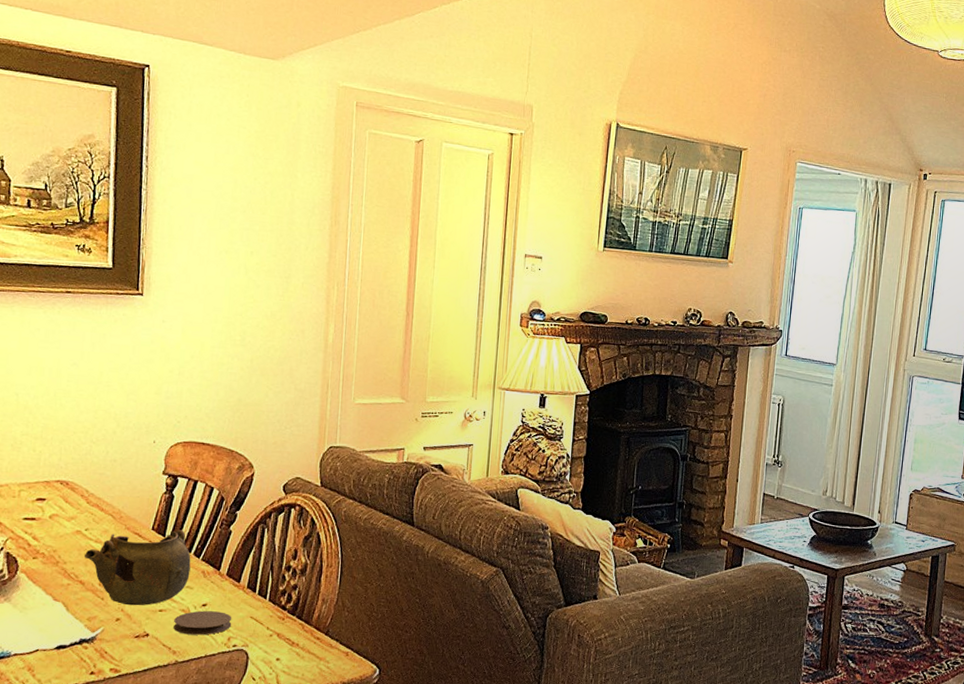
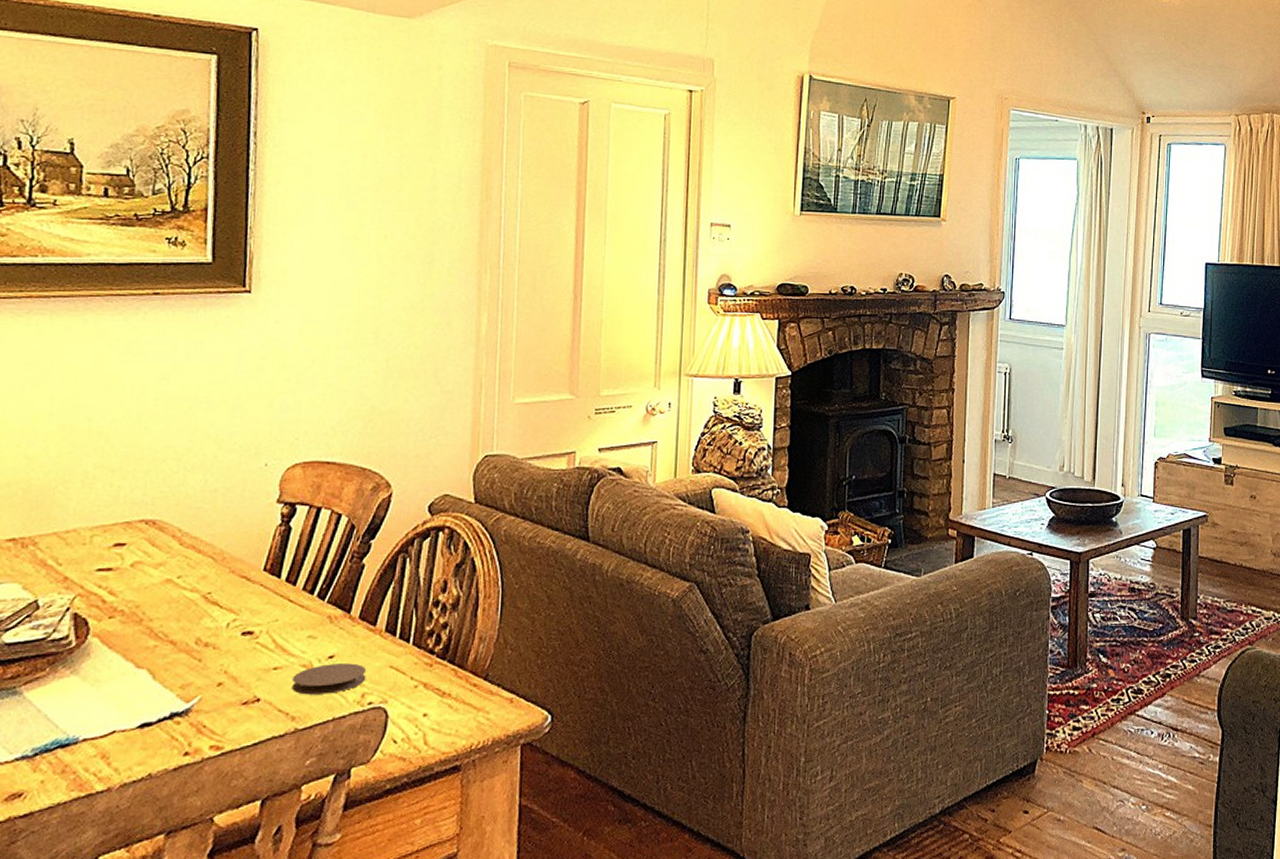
teapot: present [83,529,191,606] -> none [175,568,314,666]

